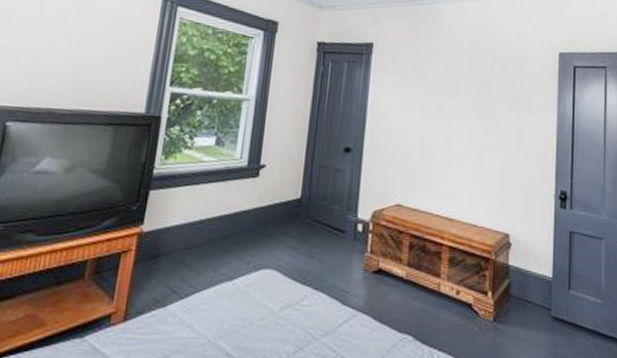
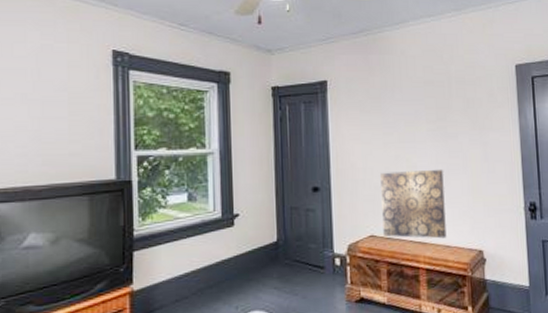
wall art: none [410,141,478,217] -> present [380,169,447,239]

